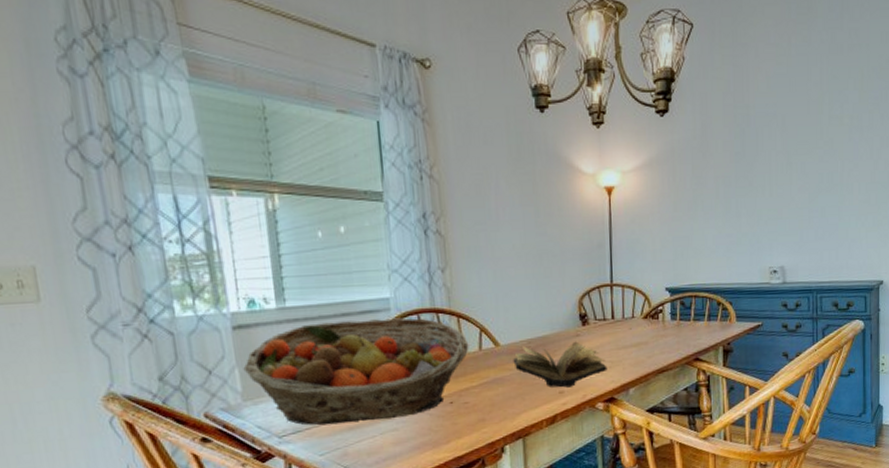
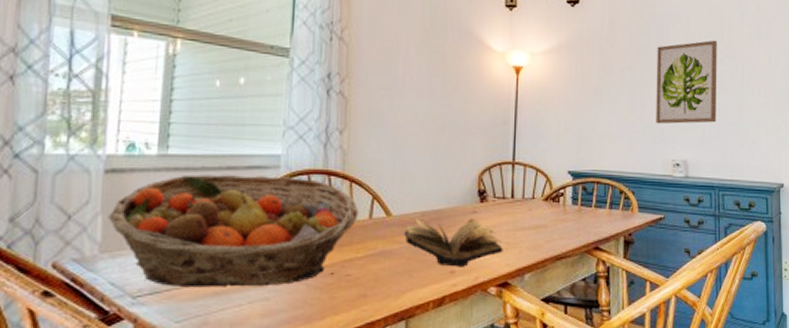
wall art: none [751,137,816,232] -> present [656,40,717,124]

